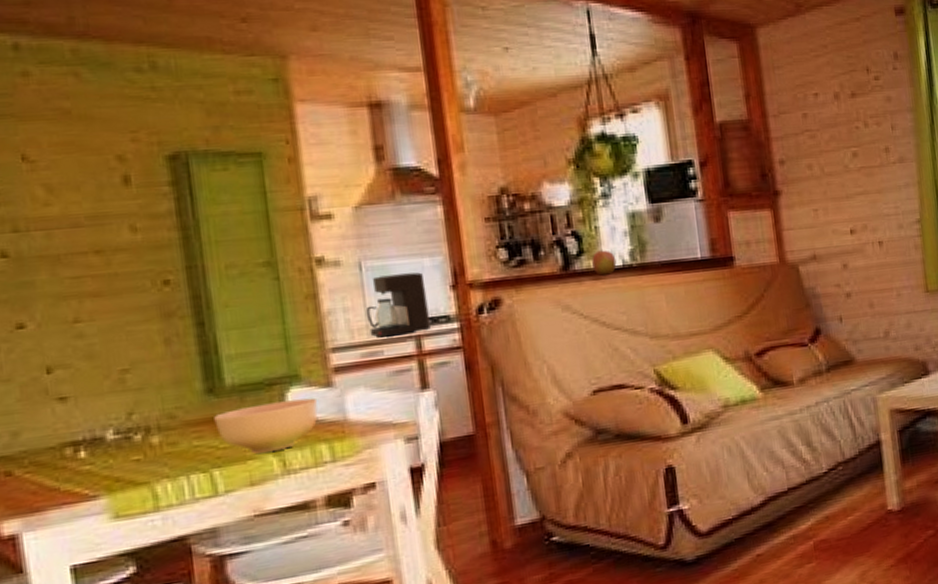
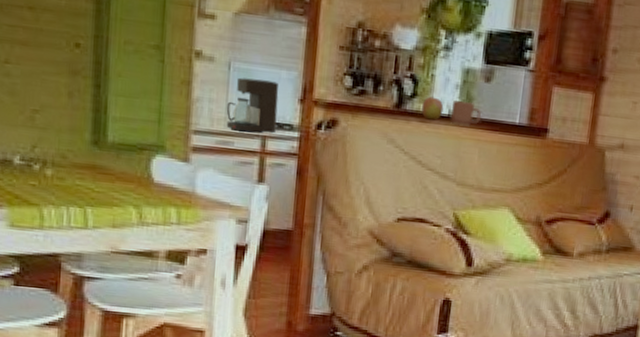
bowl: present [214,398,318,455] -> none [94,162,175,205]
mug: none [624,246,660,275] -> present [450,101,482,128]

